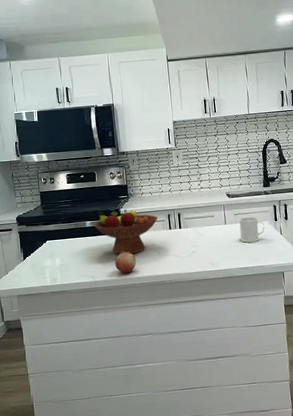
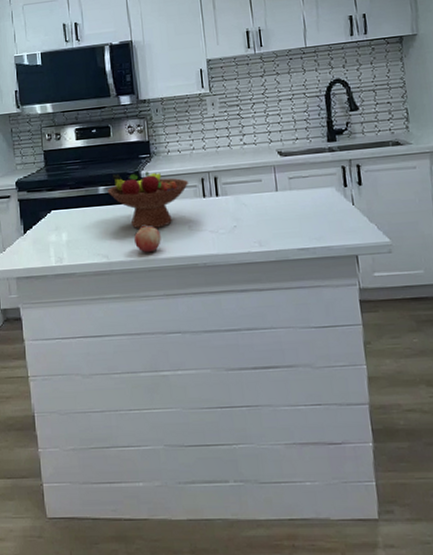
mug: present [239,217,265,243] -> none [295,181,331,216]

